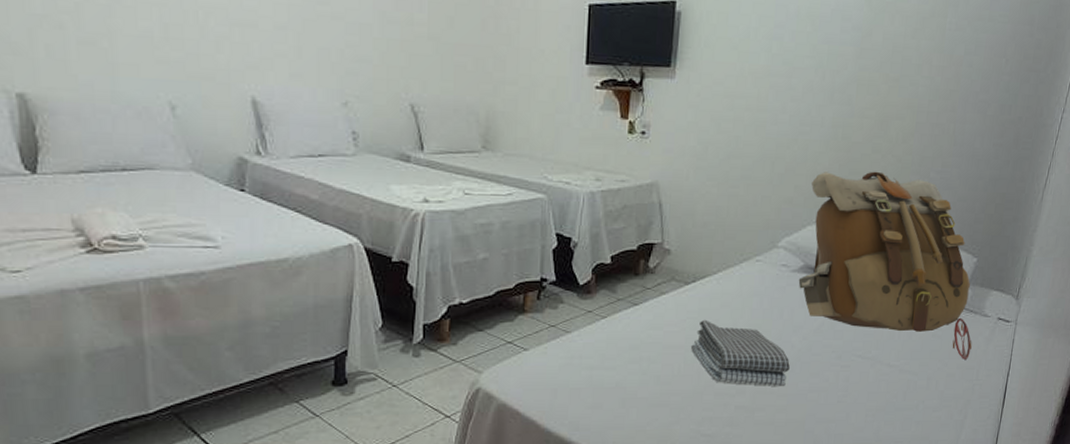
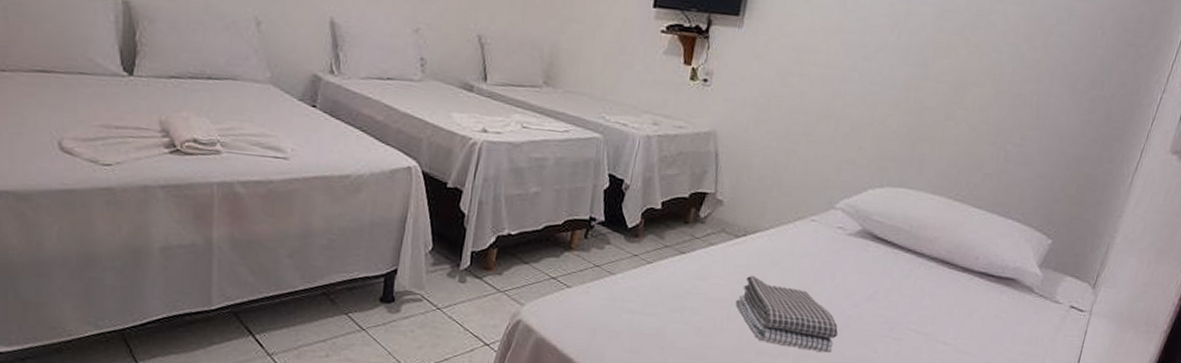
backpack: present [798,171,972,360] -> none [854,135,1043,346]

